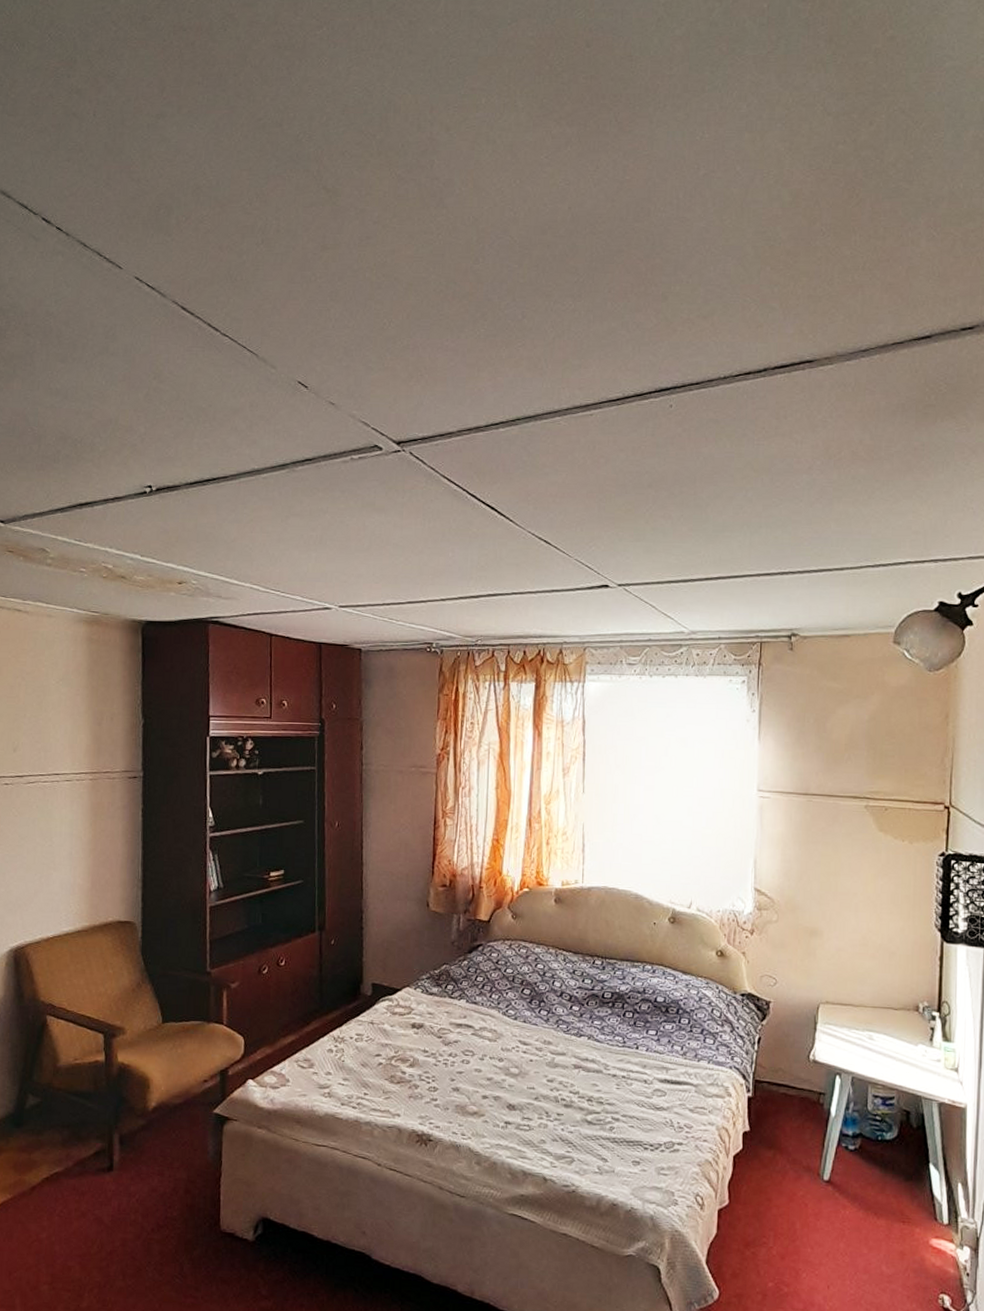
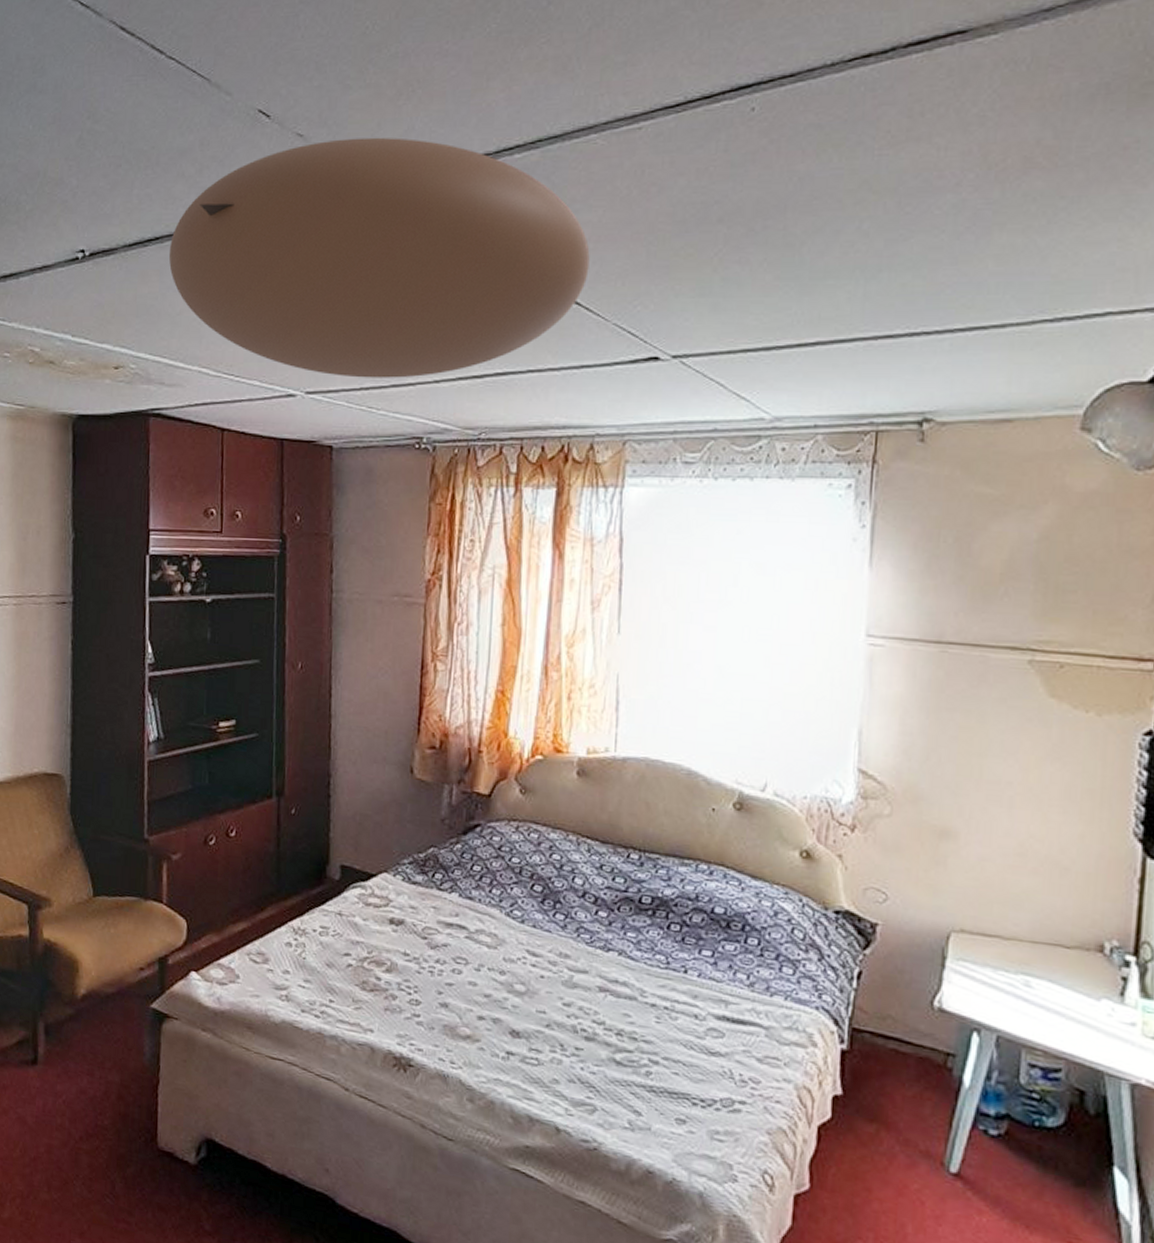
ceiling light: none [224,408,557,597] -> present [168,137,590,378]

